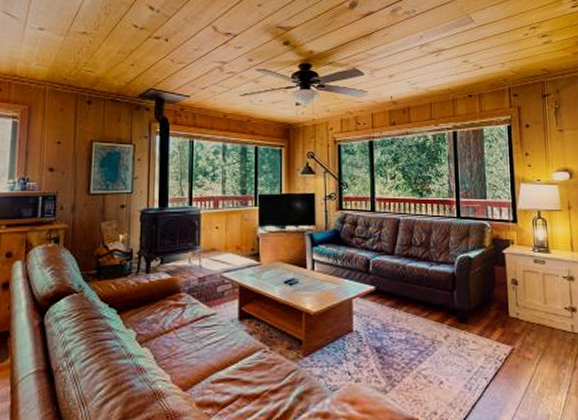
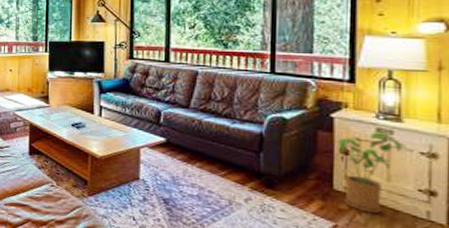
house plant: none [509,262,555,334] -> present [338,131,407,214]

